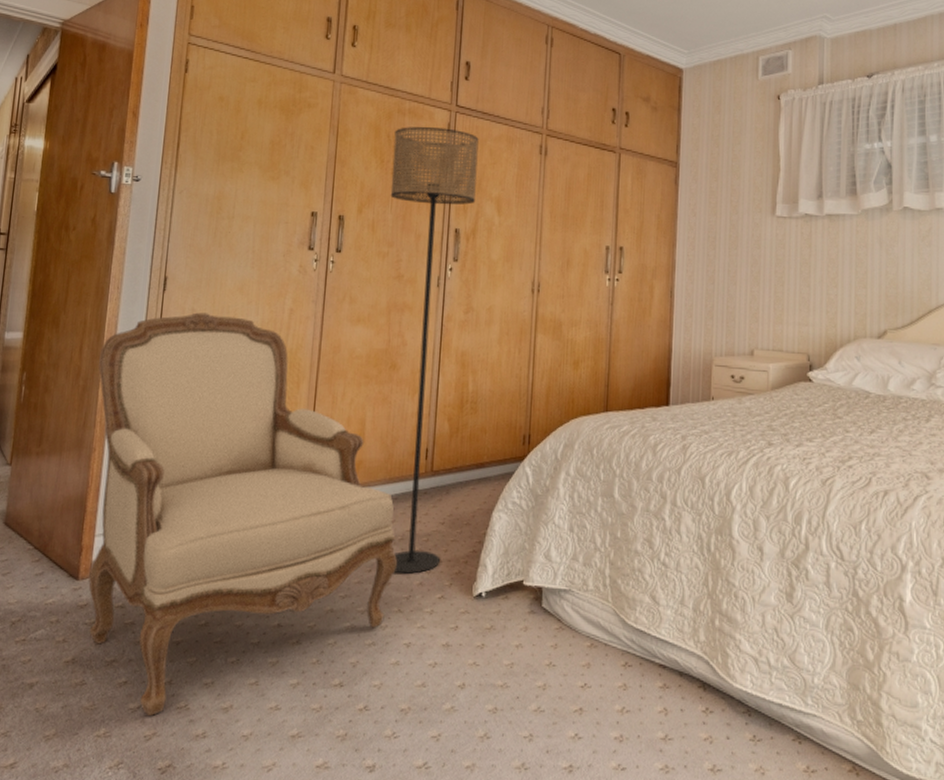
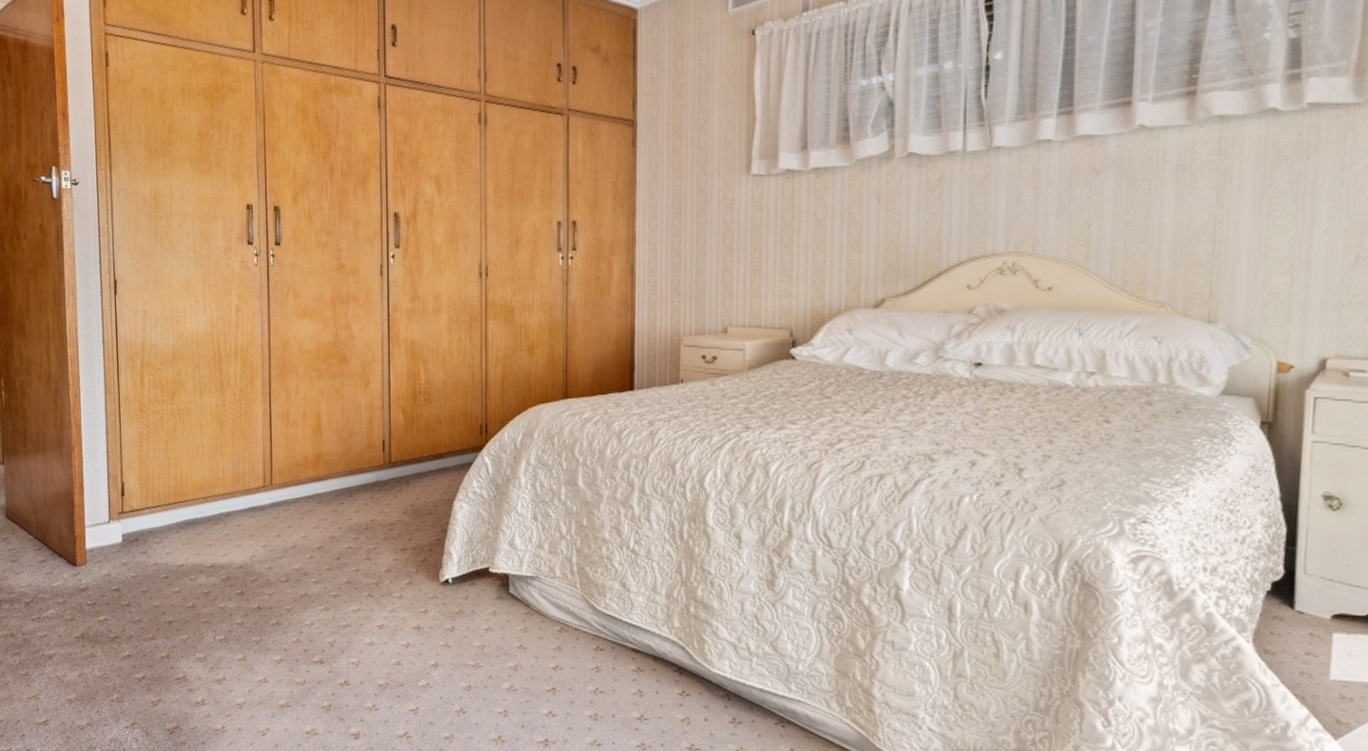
armchair: present [88,312,397,716] -> none [66,314,363,685]
floor lamp: present [390,126,479,575] -> none [323,102,413,562]

